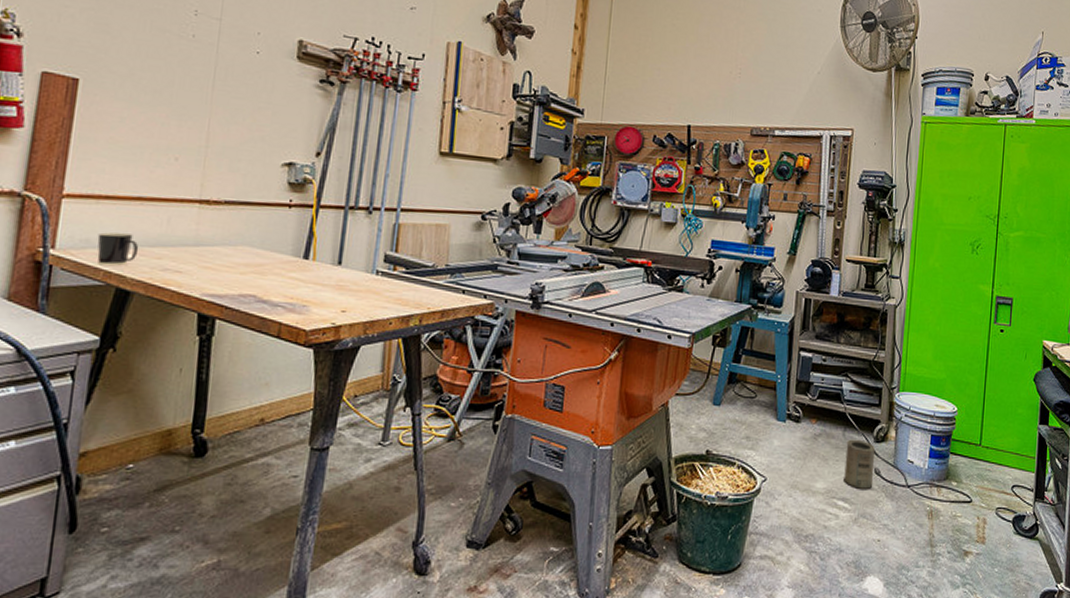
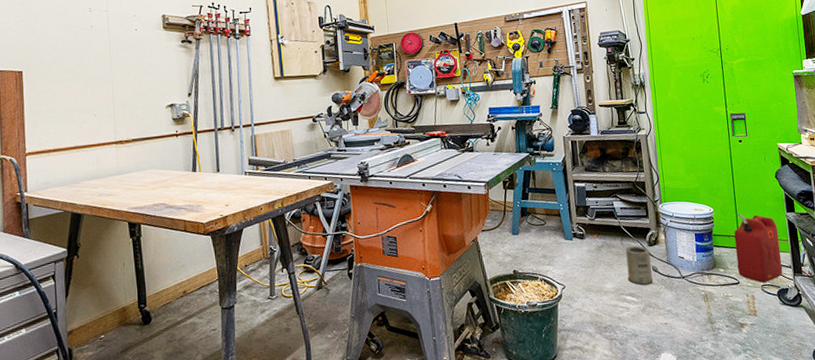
mug: present [97,232,139,267] -> none [53,173,82,199]
fuel can: none [973,417,1026,505] -> present [734,213,783,283]

